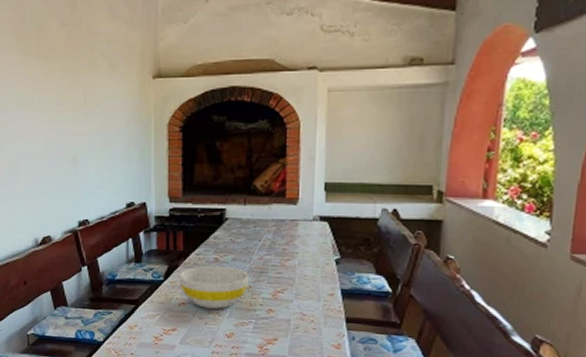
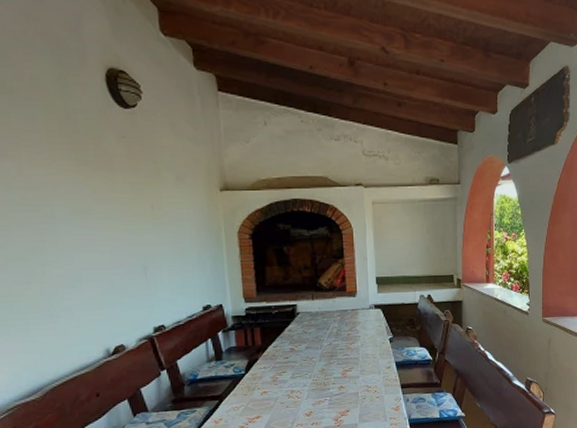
bowl: present [179,266,250,309] -> none [259,354,322,394]

